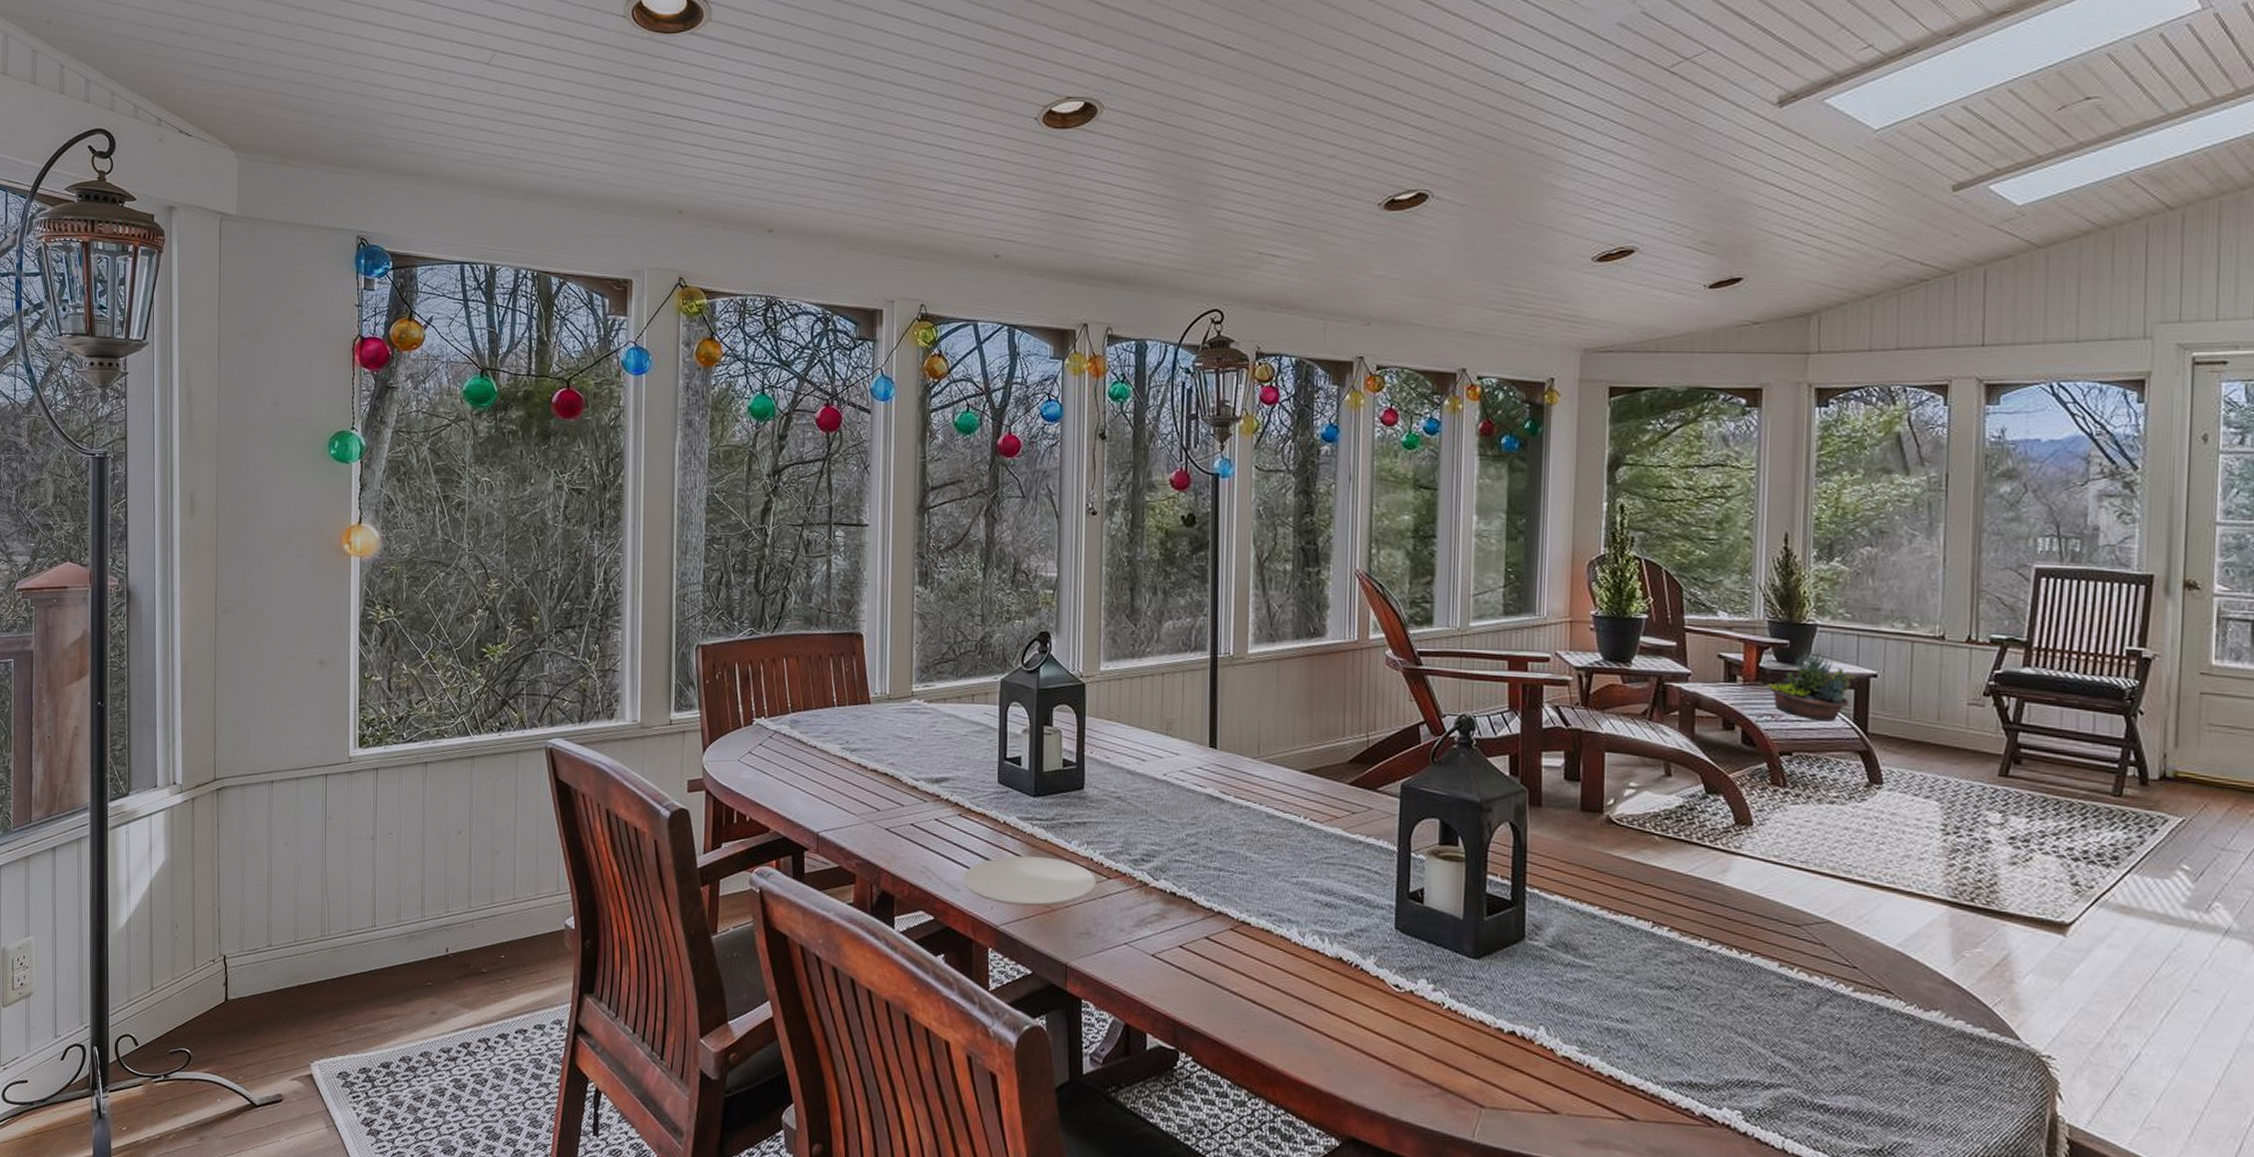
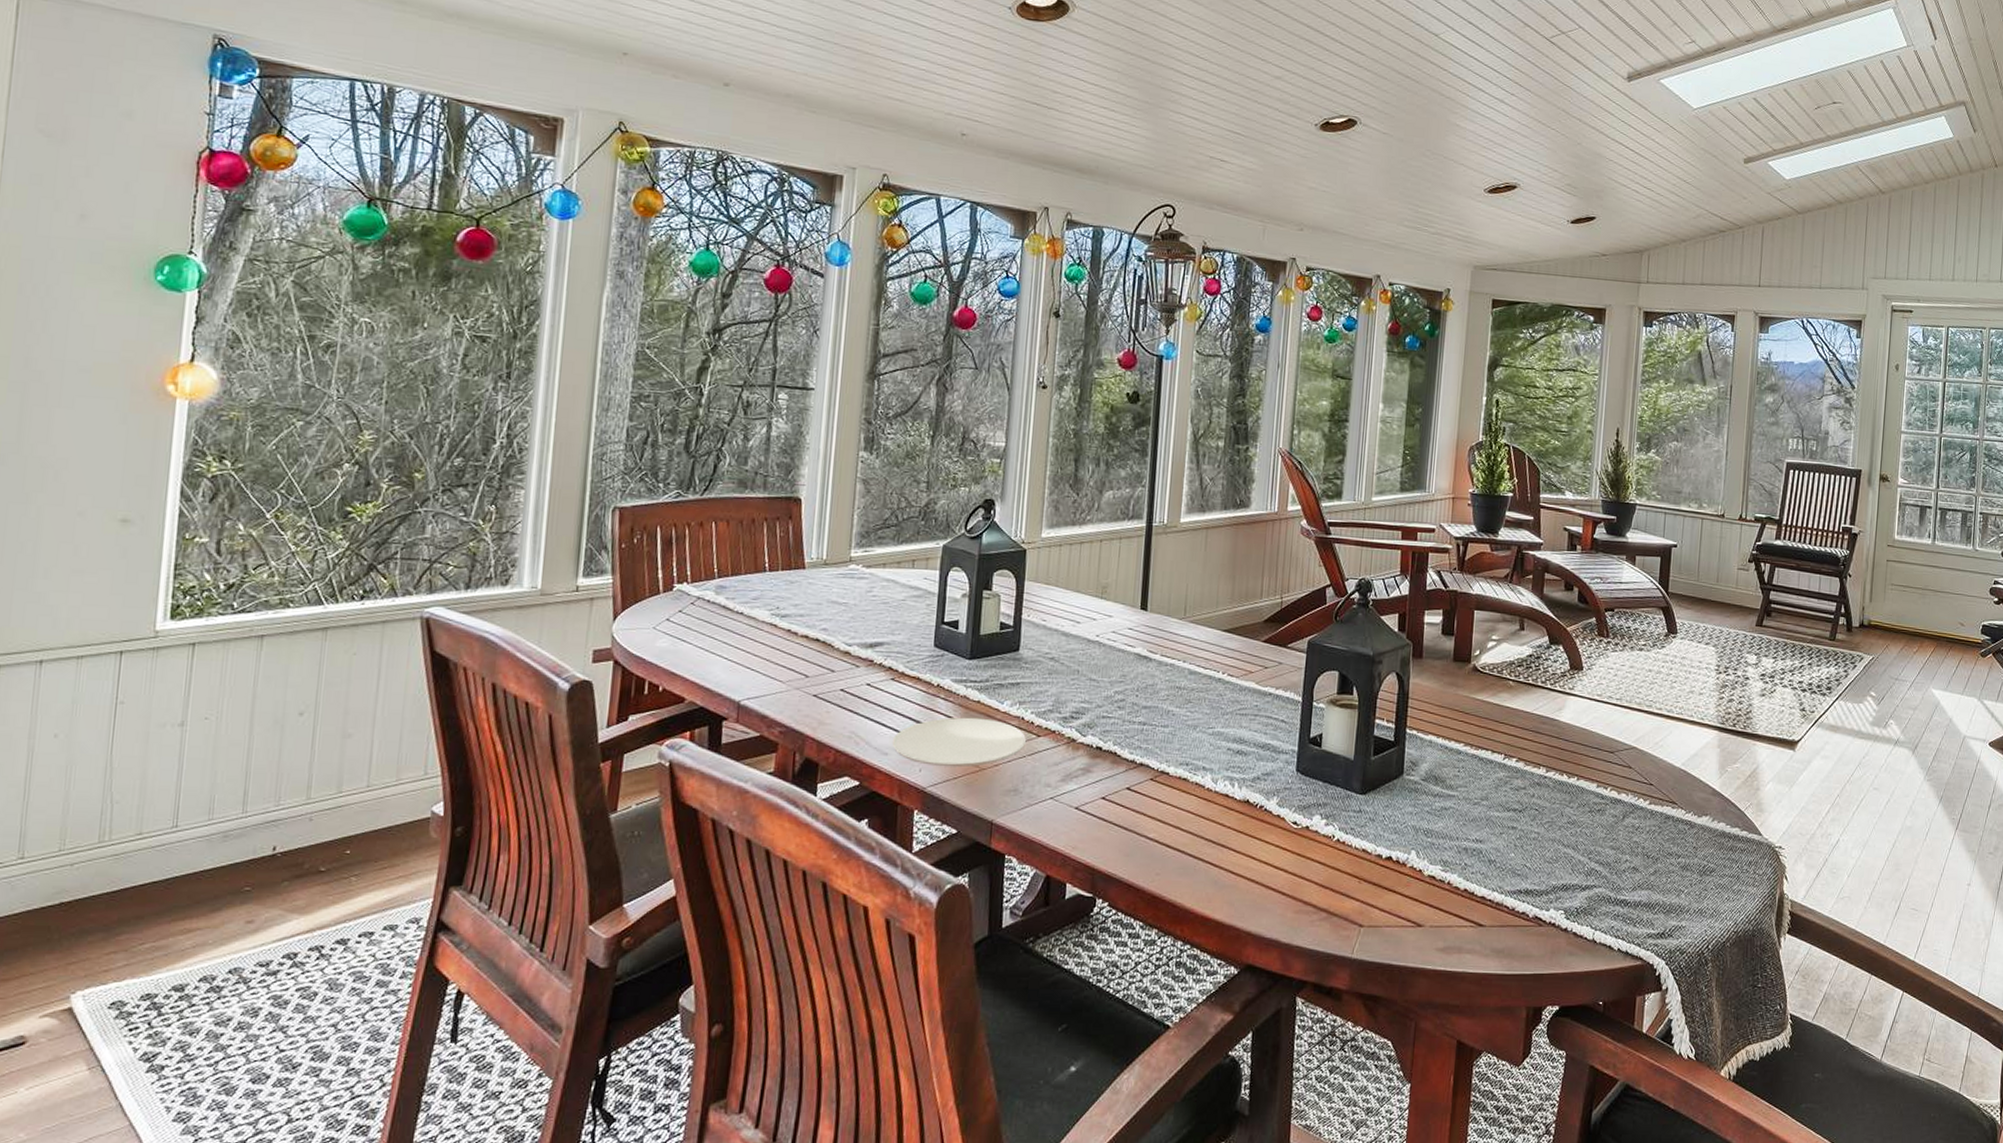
succulent planter: present [1769,652,1855,722] -> none [1600,526,1661,583]

